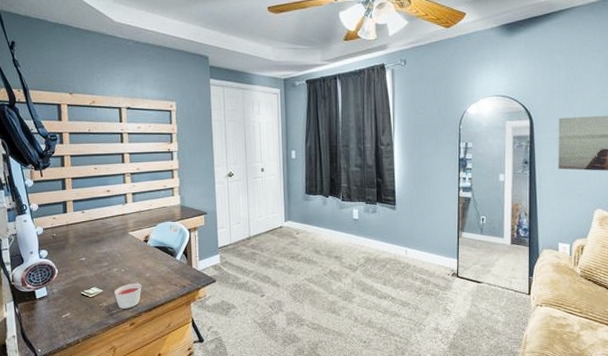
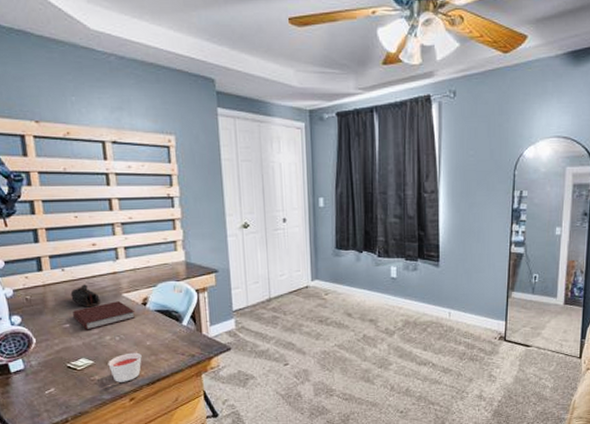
pencil case: none [87,224,111,244] -> present [70,284,101,308]
notebook: none [88,238,138,263] -> present [73,301,135,330]

